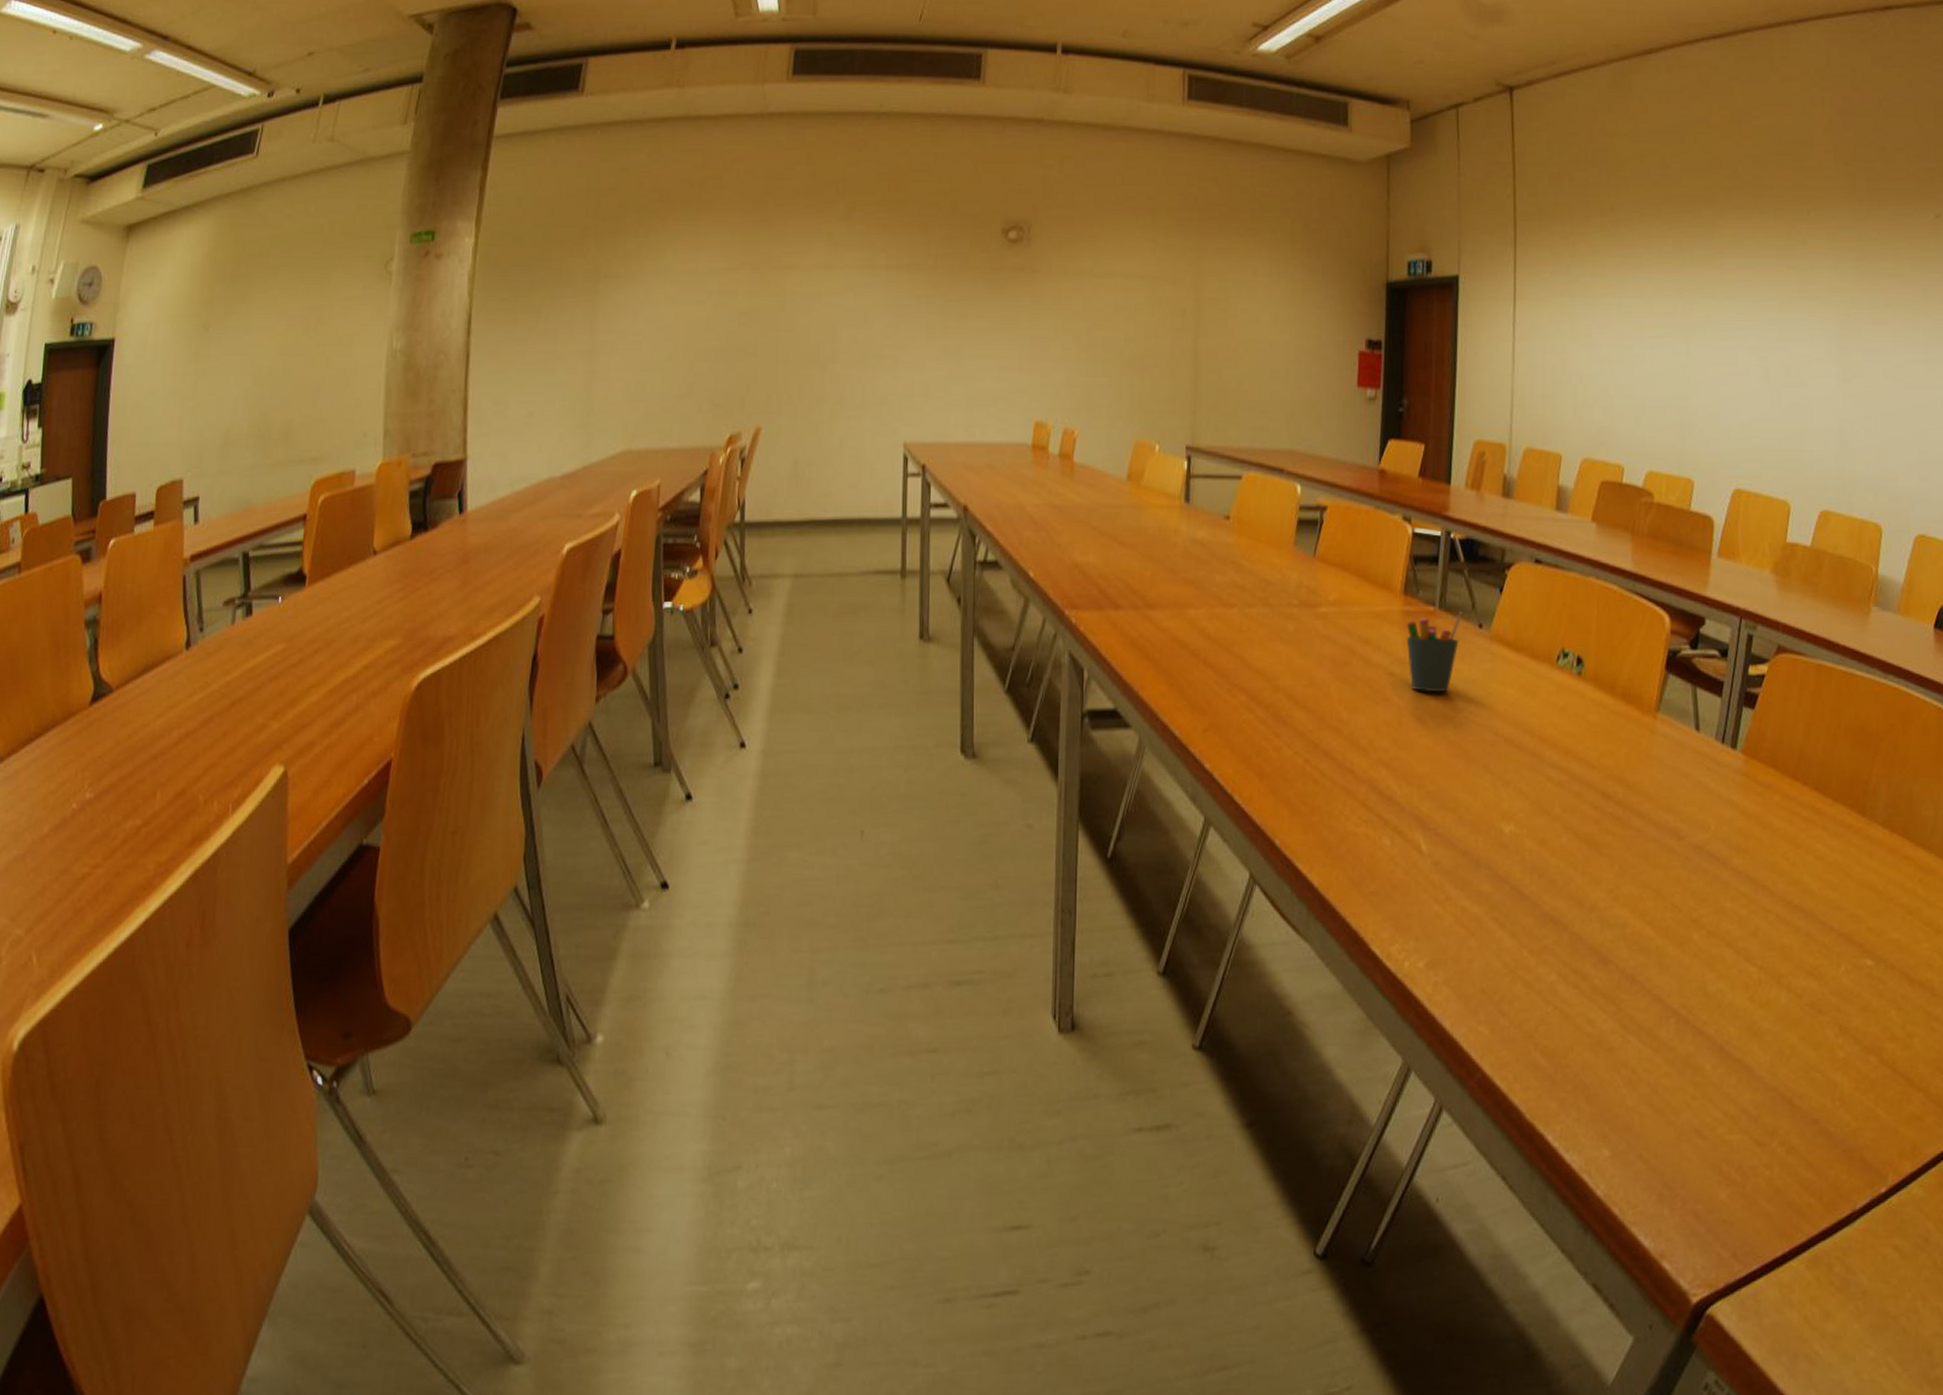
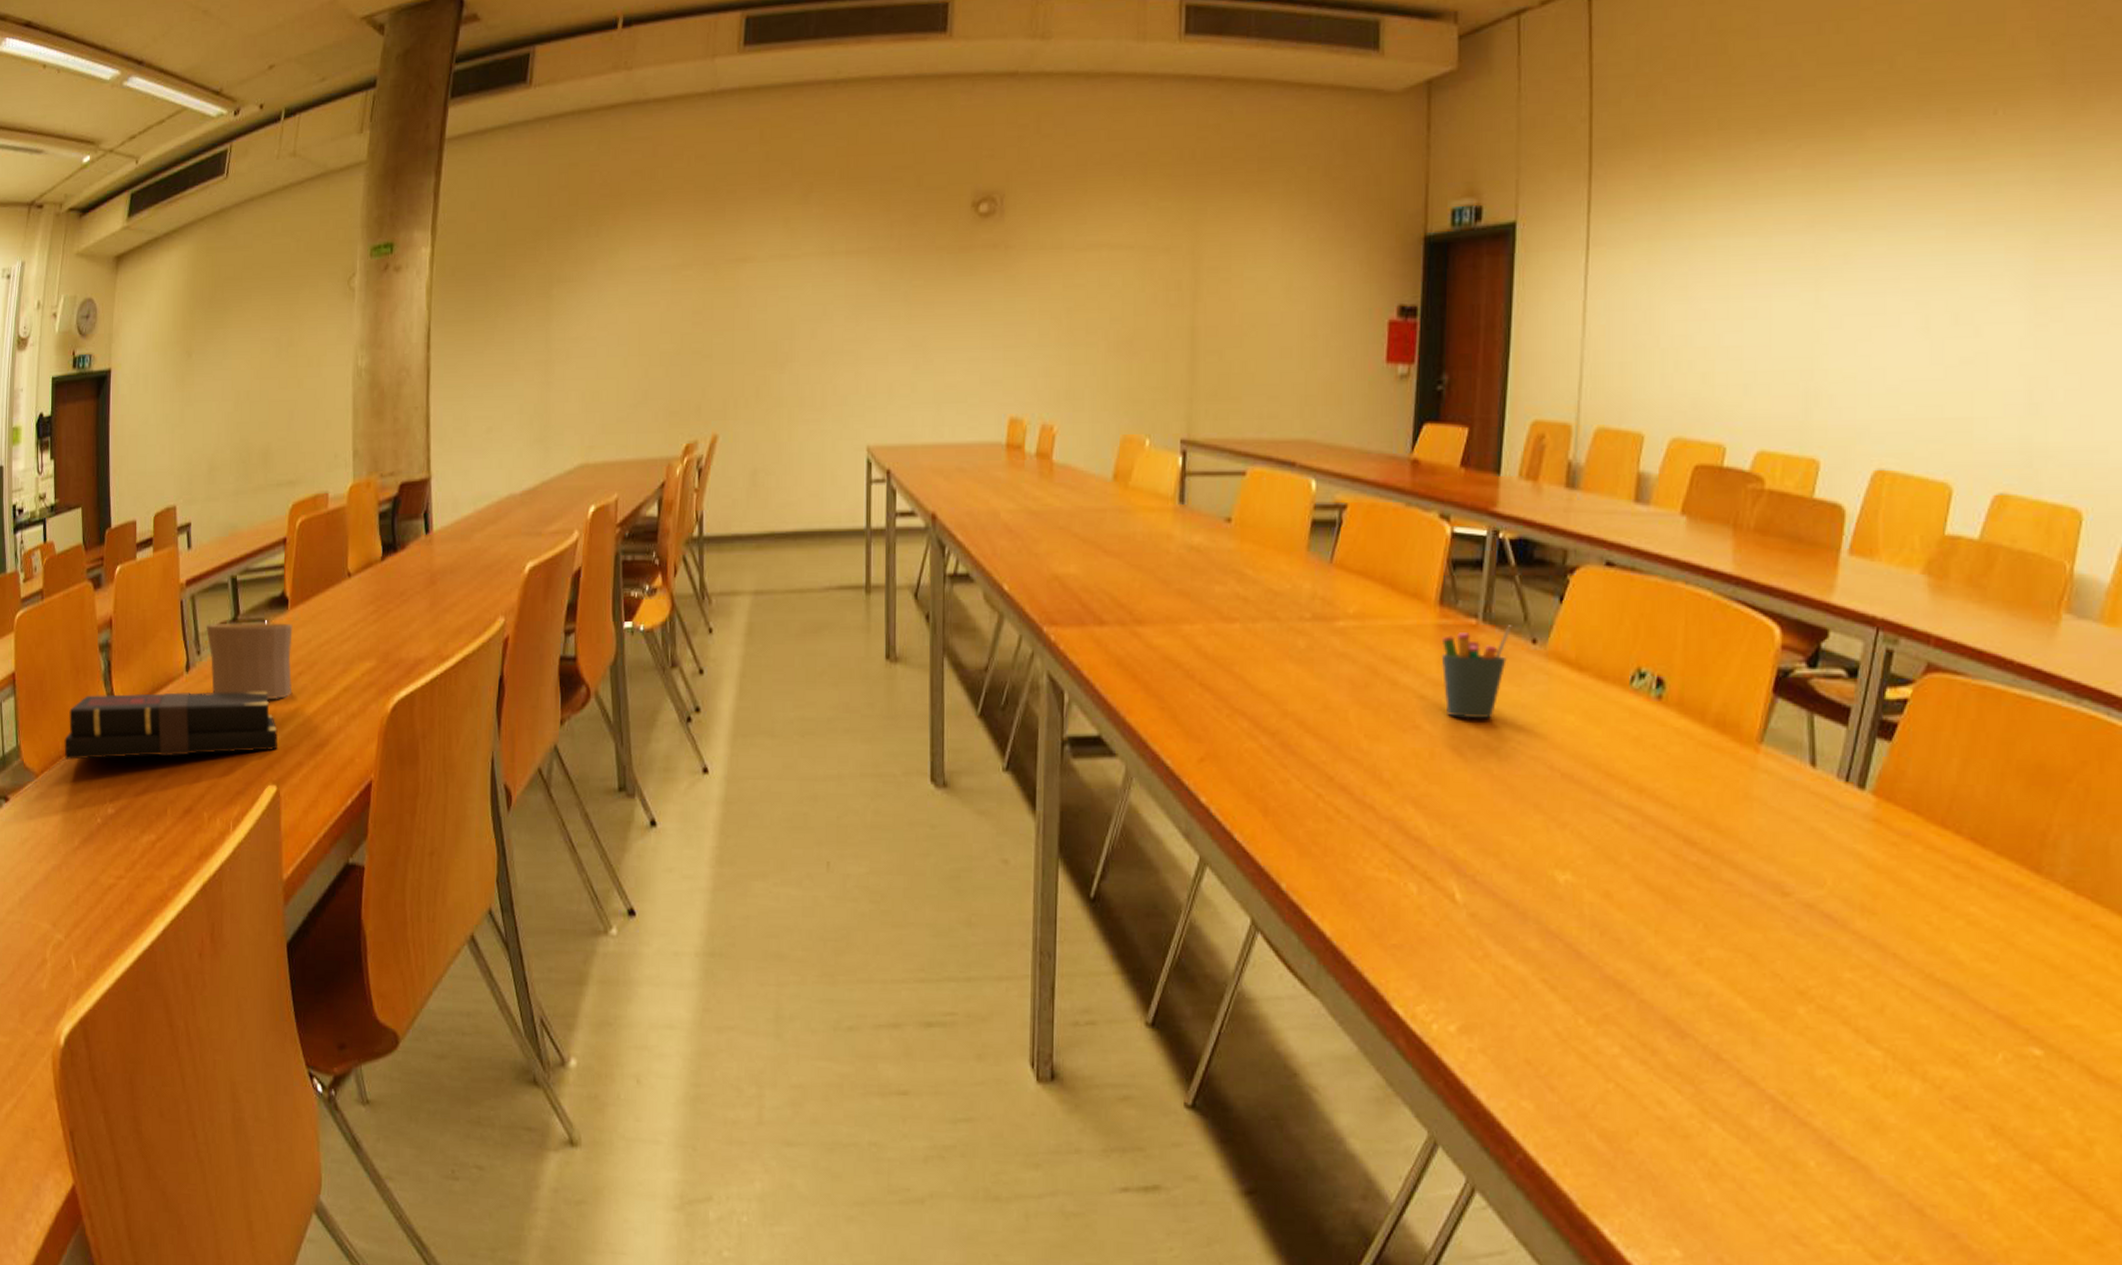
book: none [36,669,288,743] -> present [64,691,278,761]
cup: none [211,599,310,677] -> present [205,622,293,699]

